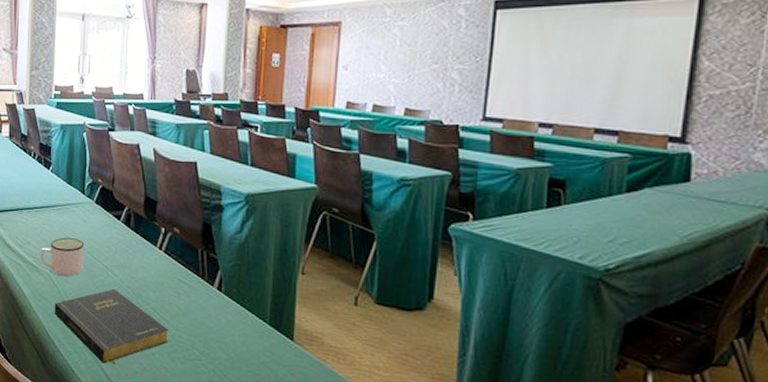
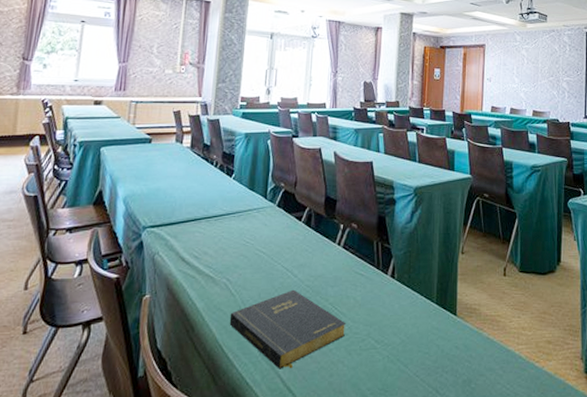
mug: present [41,237,85,277] -> none [217,243,265,284]

